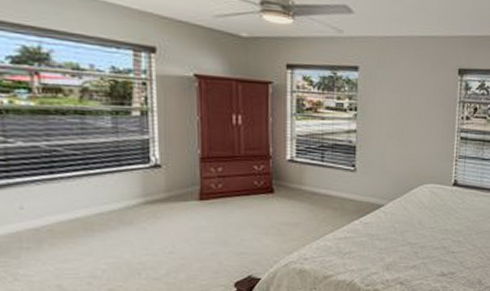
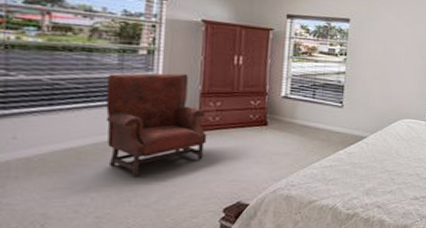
armchair: none [104,136,211,248] -> present [105,73,207,176]

